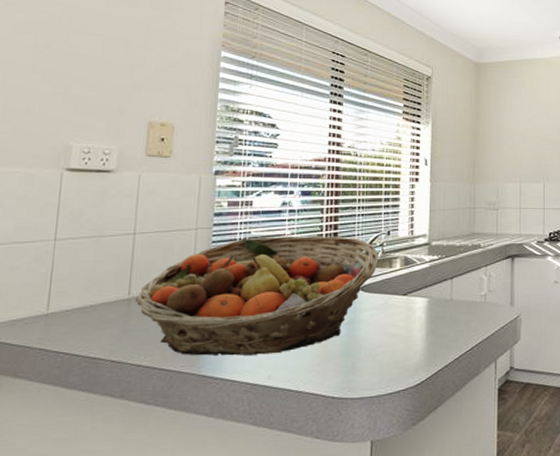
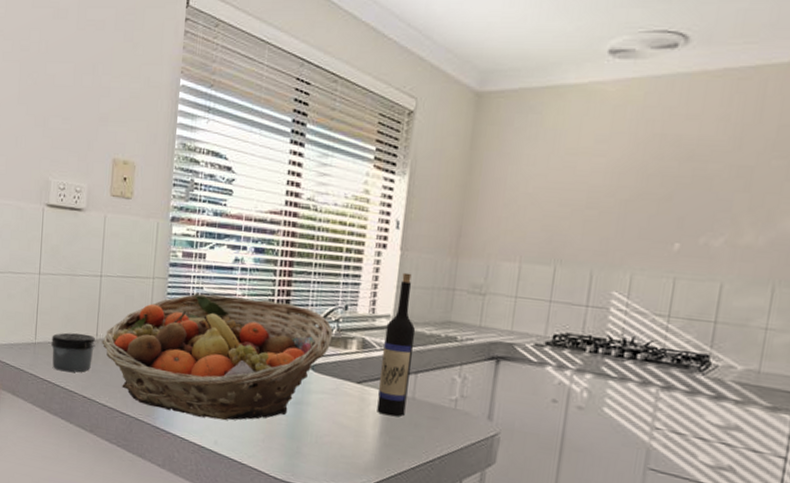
jar: none [68,294,128,339] -> present [50,332,96,373]
wine bottle: none [422,199,448,318] -> present [377,272,416,417]

